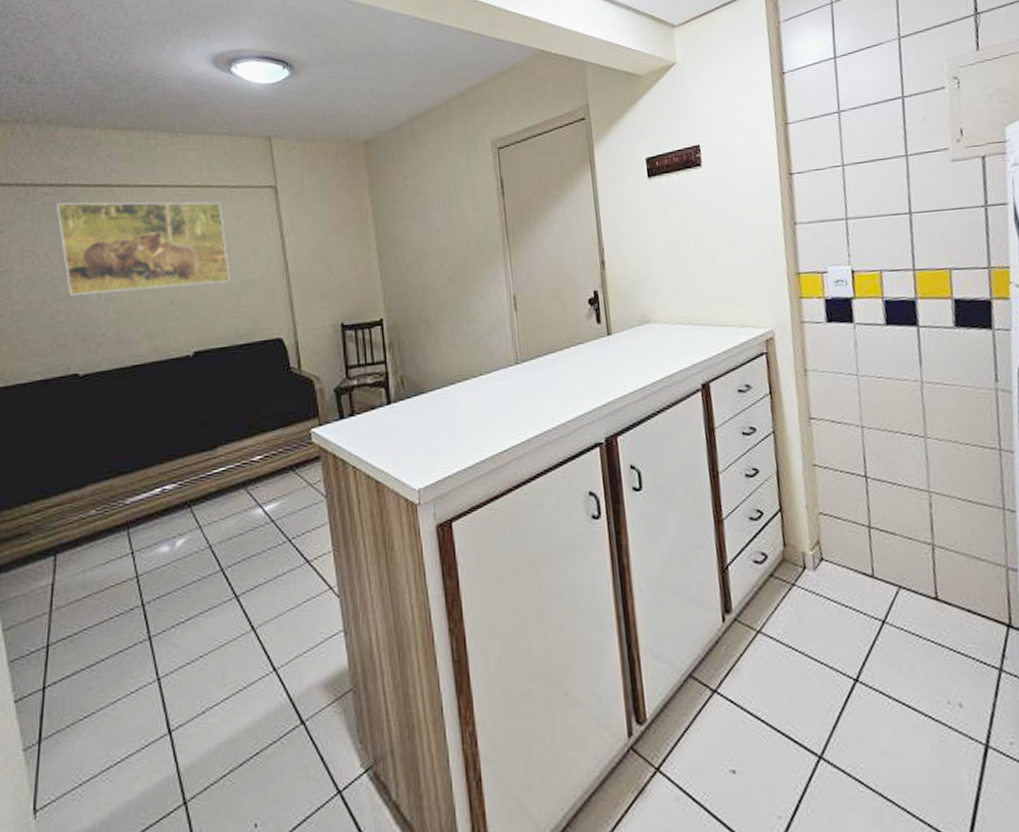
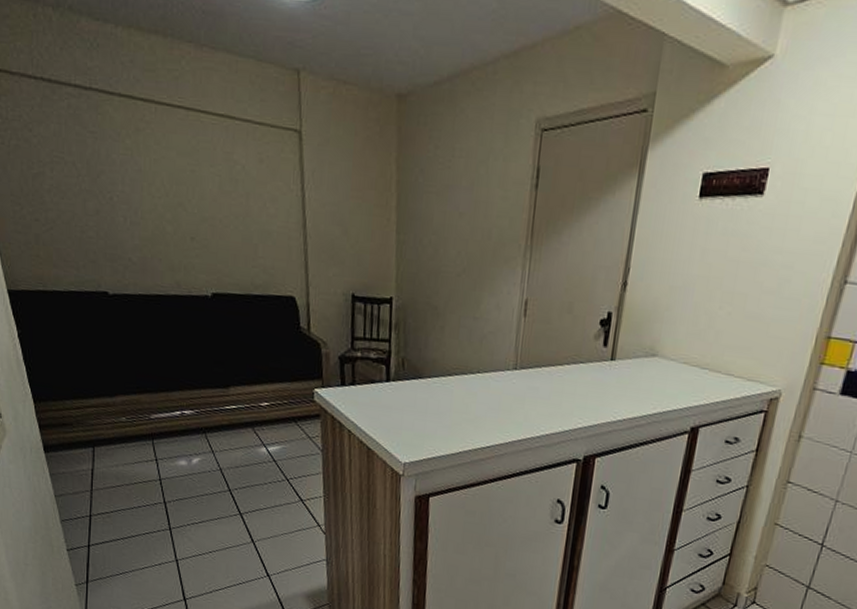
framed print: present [57,202,230,296] -> none [83,107,250,229]

